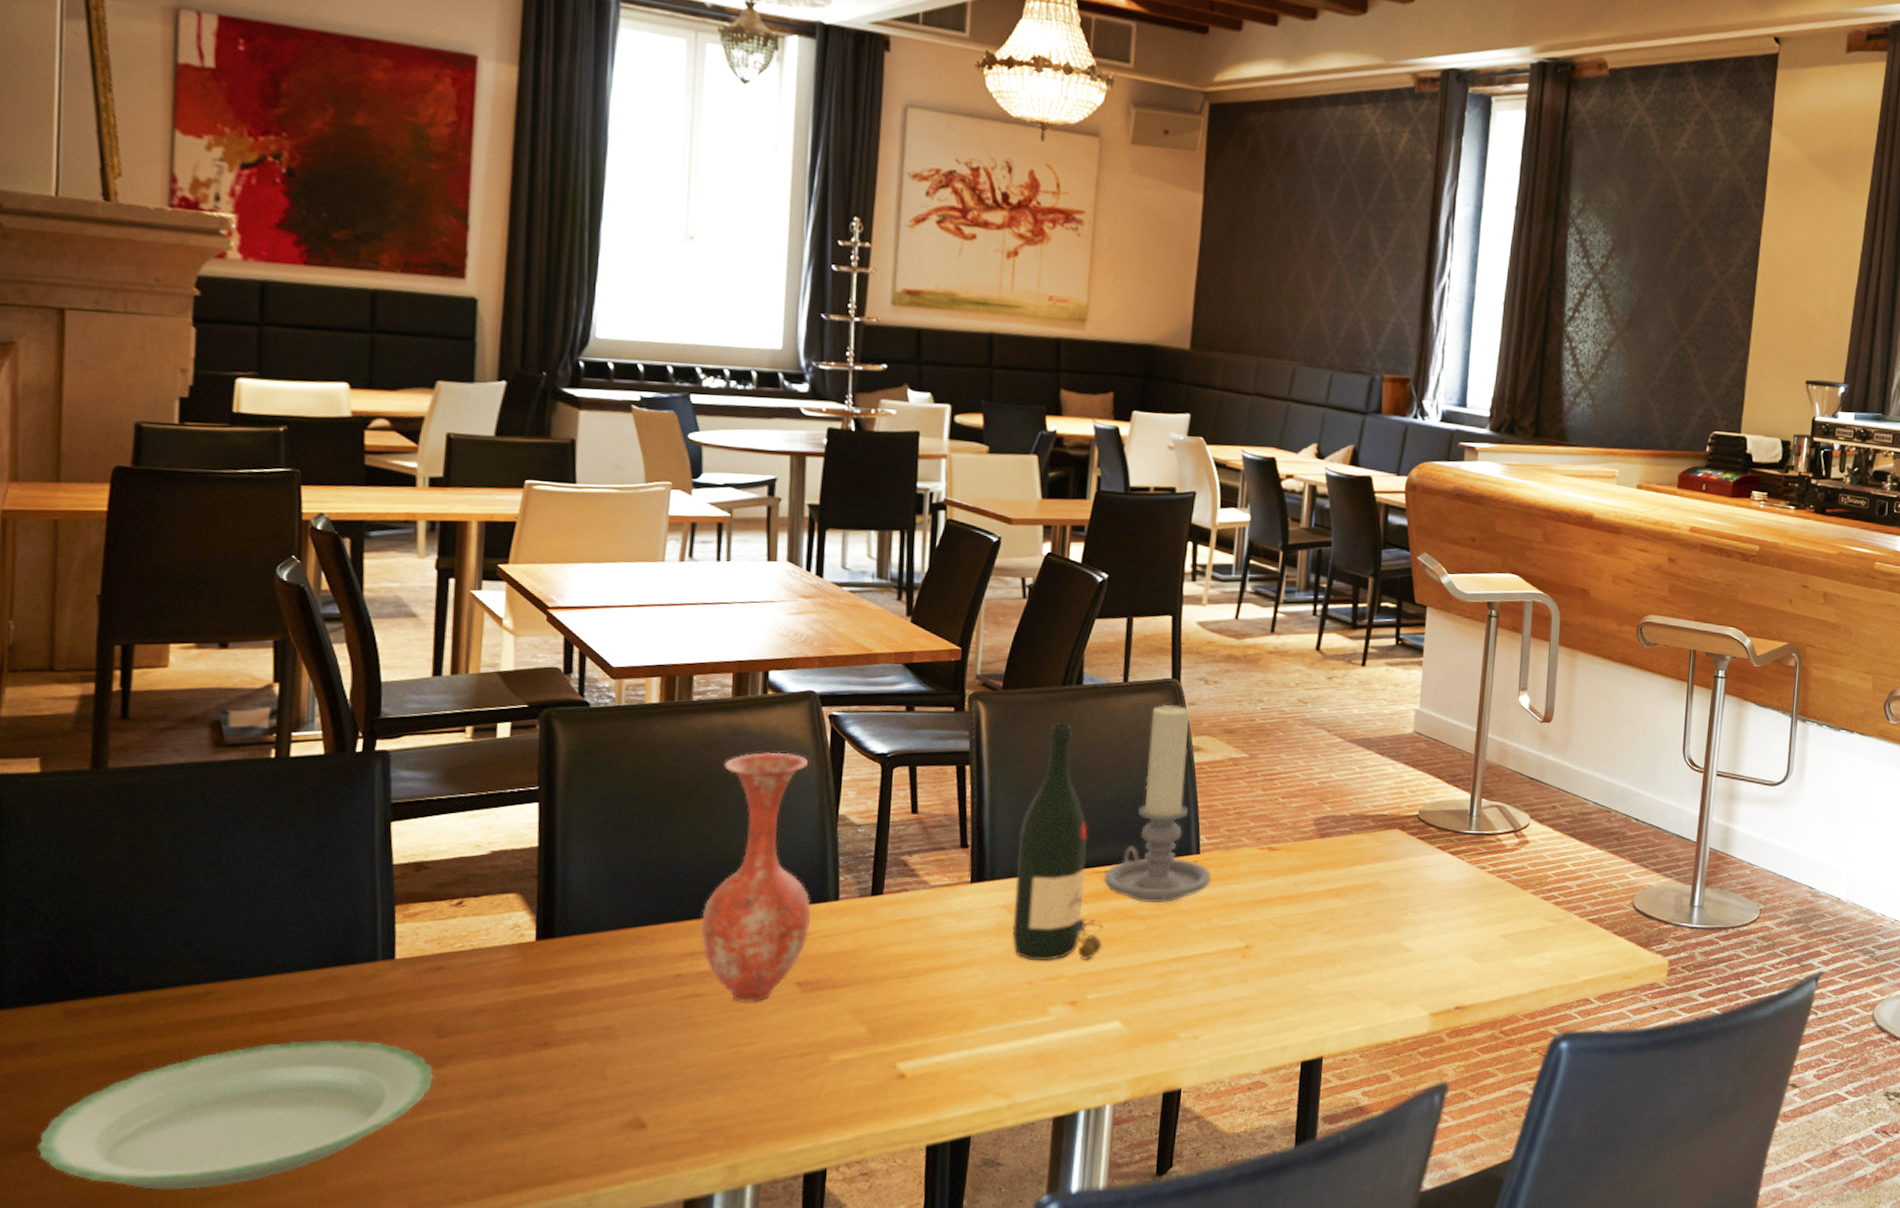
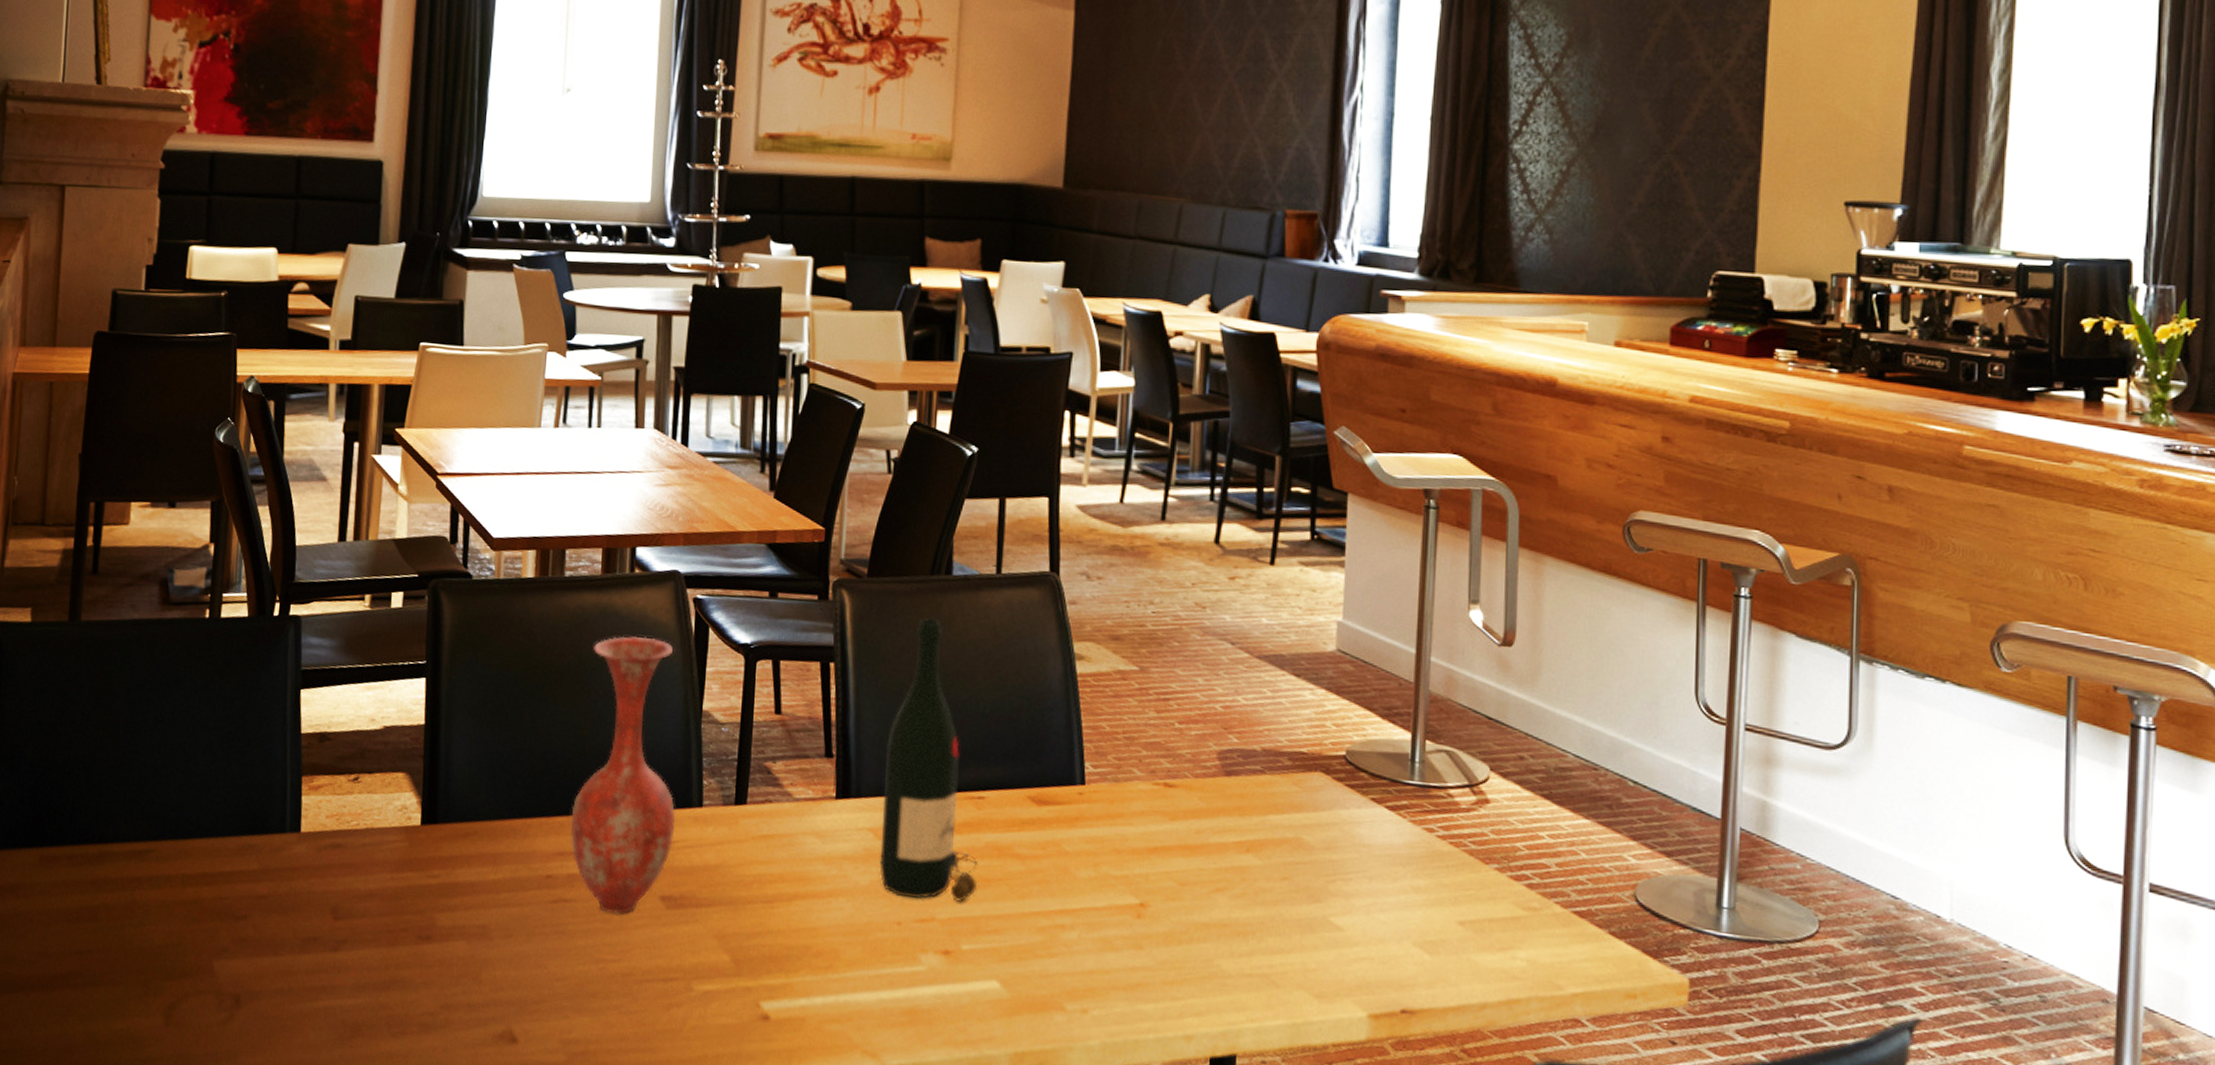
plate: present [38,1040,434,1190] -> none [15,908,331,1052]
candle holder: present [1103,704,1211,903] -> none [977,601,1098,841]

